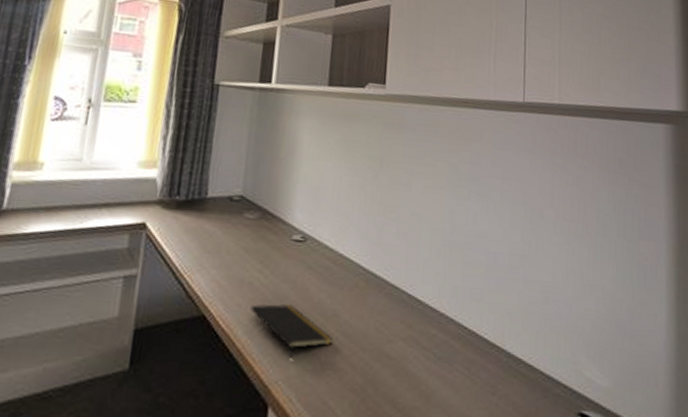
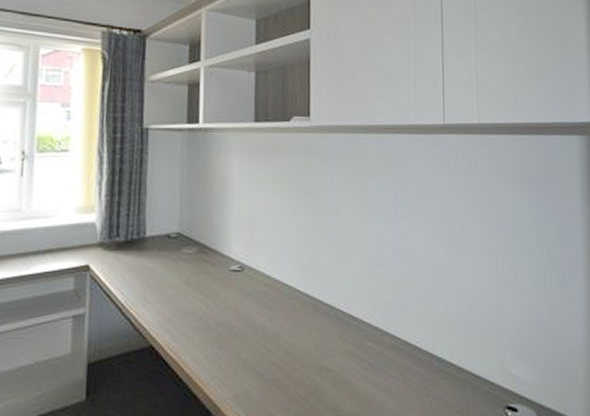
notepad: present [250,304,334,358] -> none [196,330,276,378]

